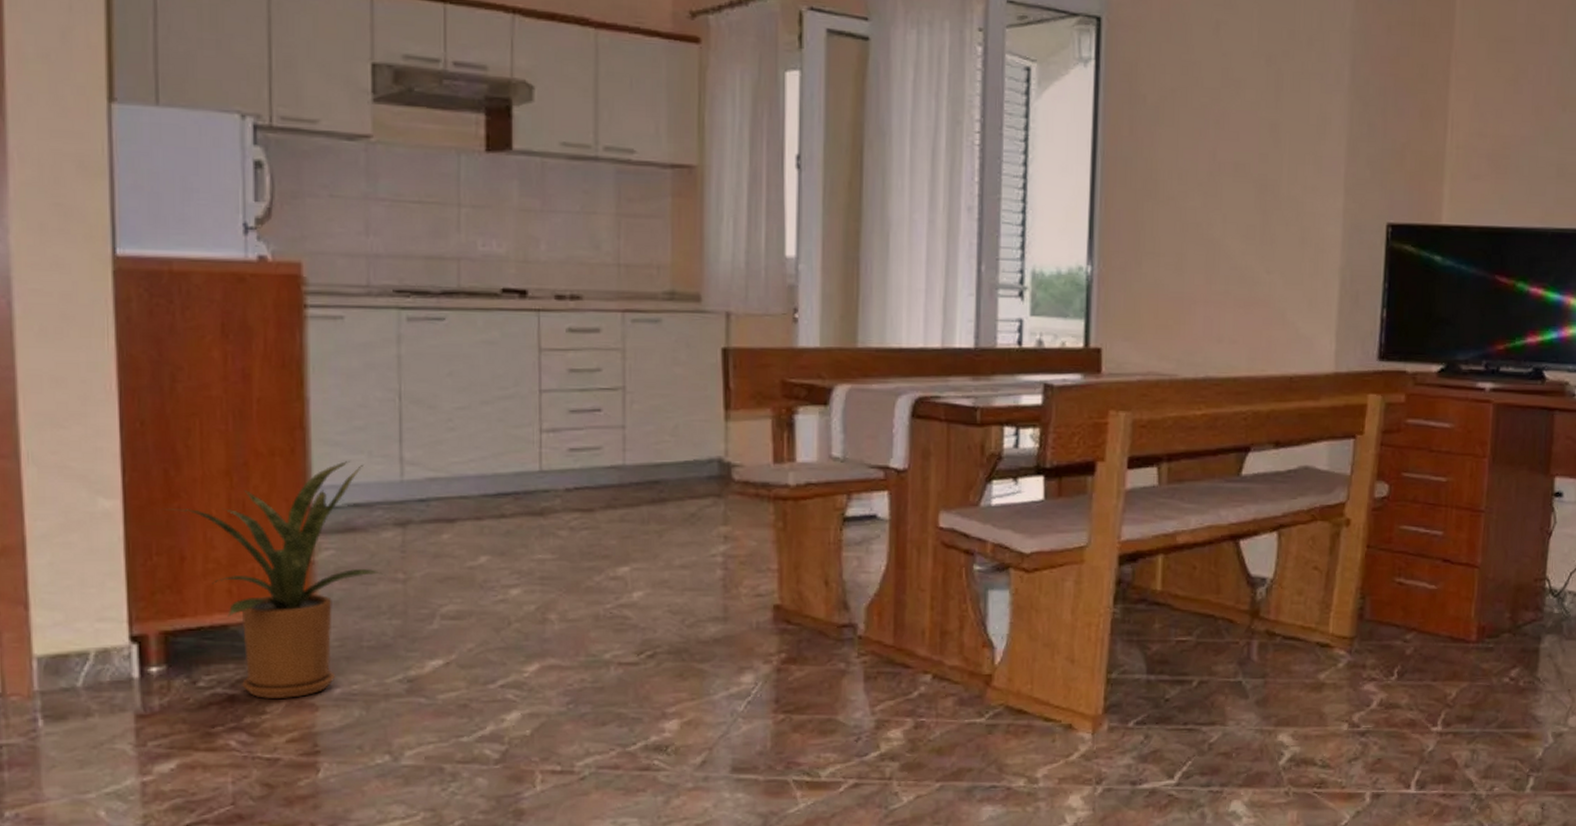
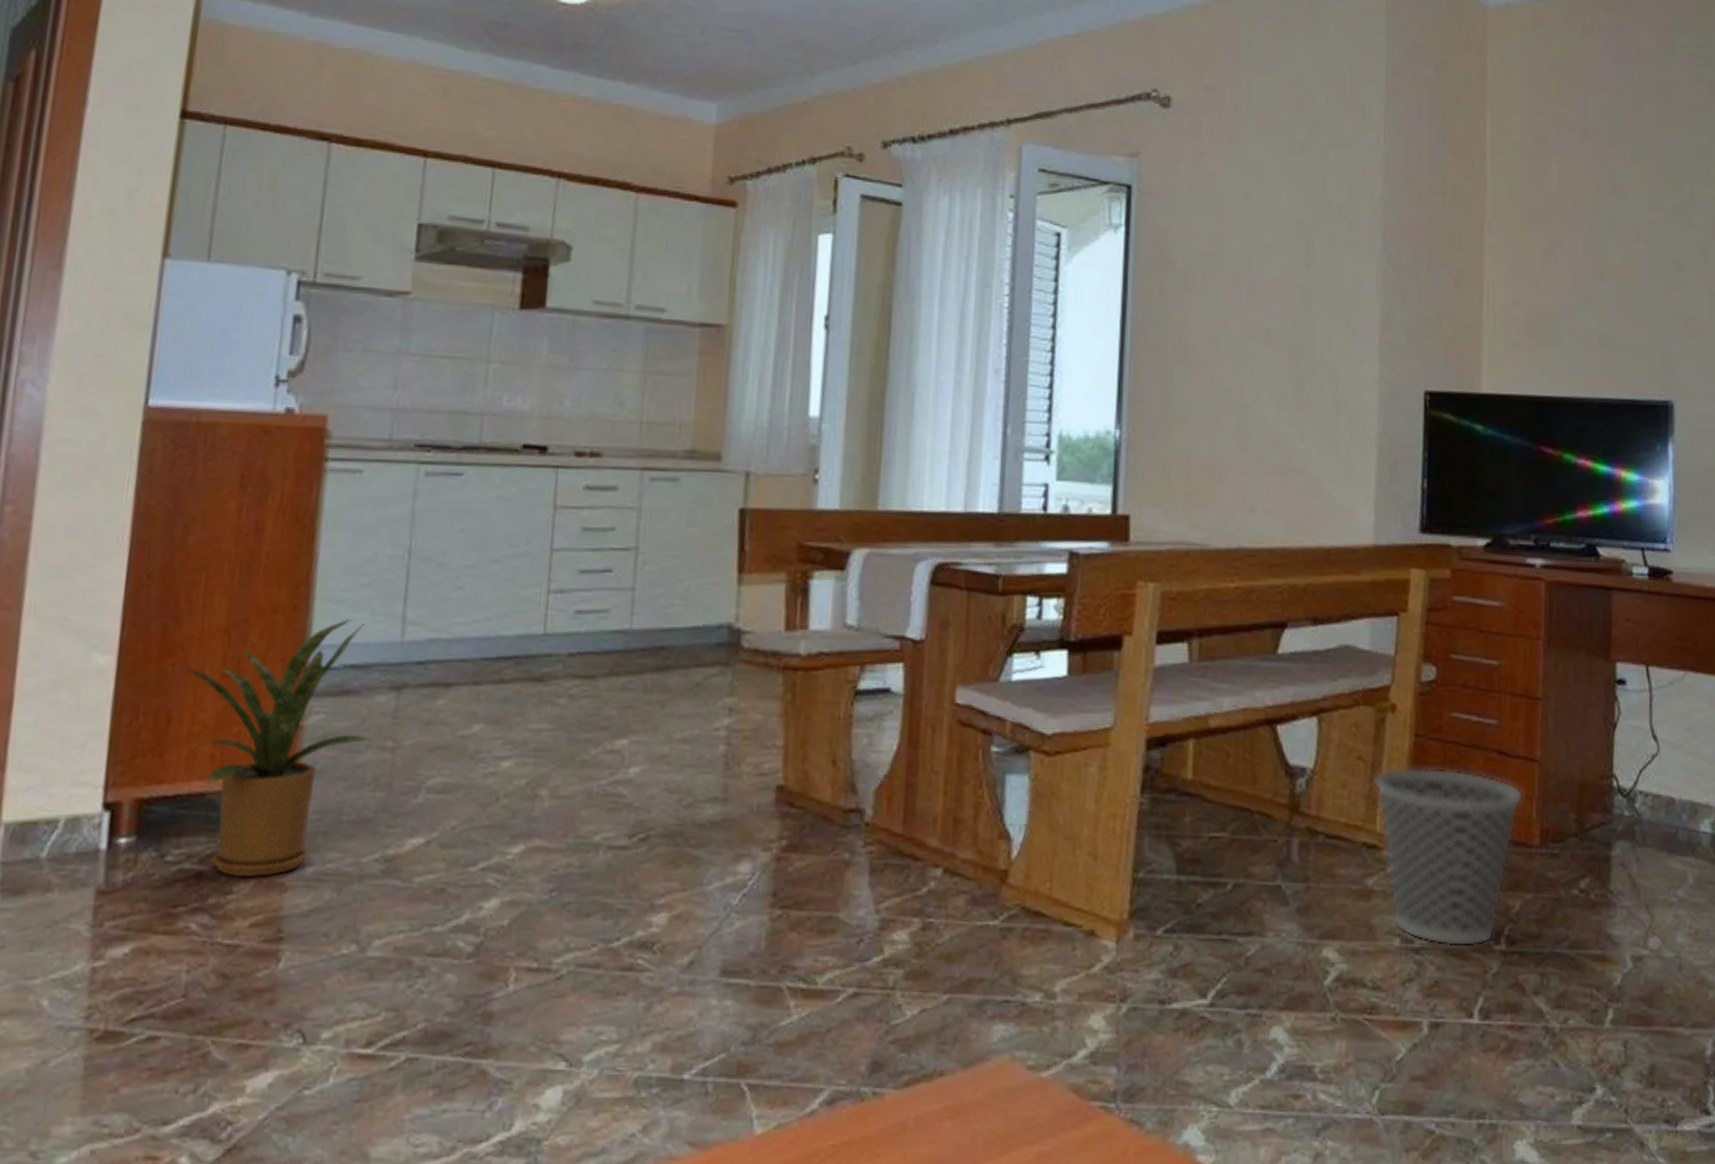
wastebasket: none [1328,574,1464,730] -> present [1374,766,1524,948]

